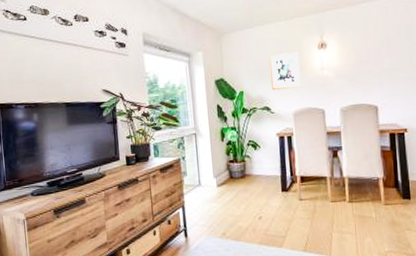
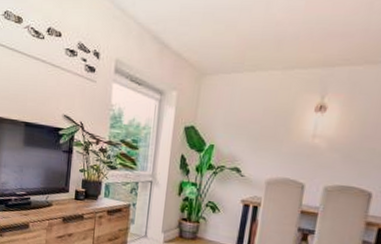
wall art: present [269,51,301,91] -> none [248,109,290,153]

